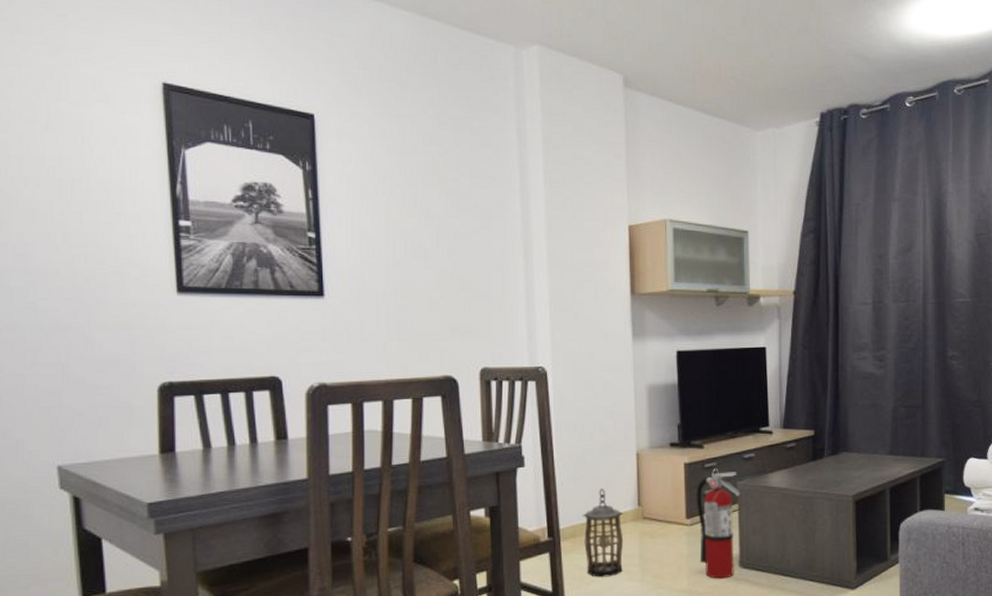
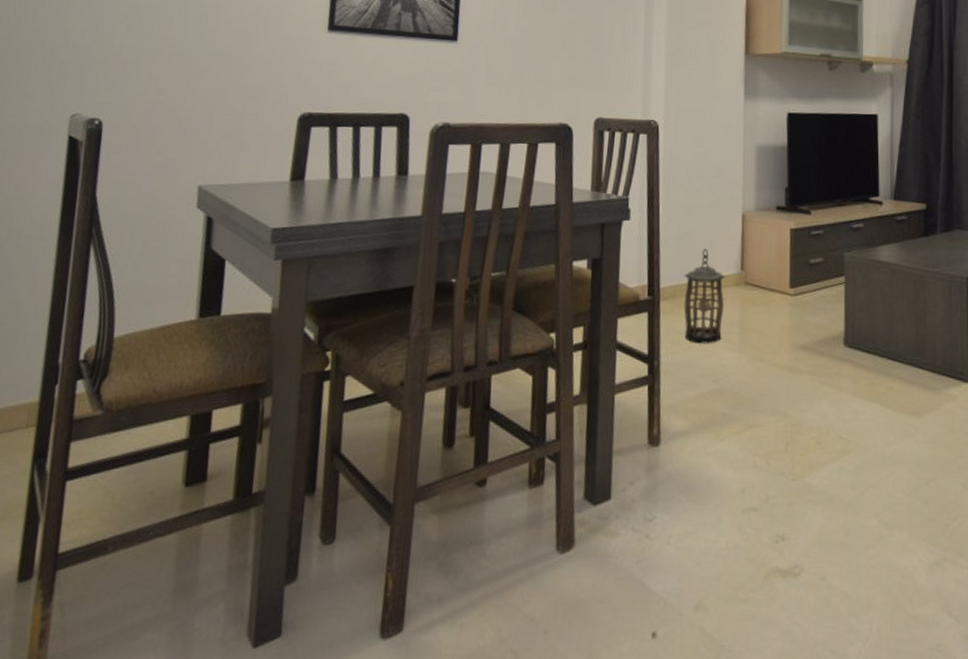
fire extinguisher: present [696,468,740,579] -> none [801,237,847,357]

